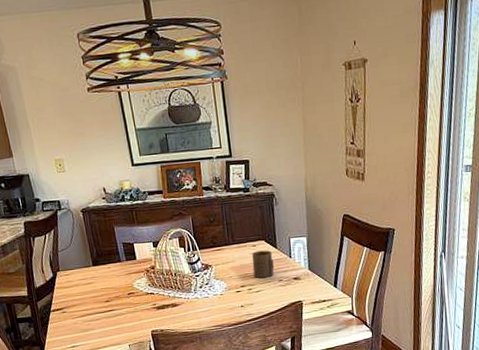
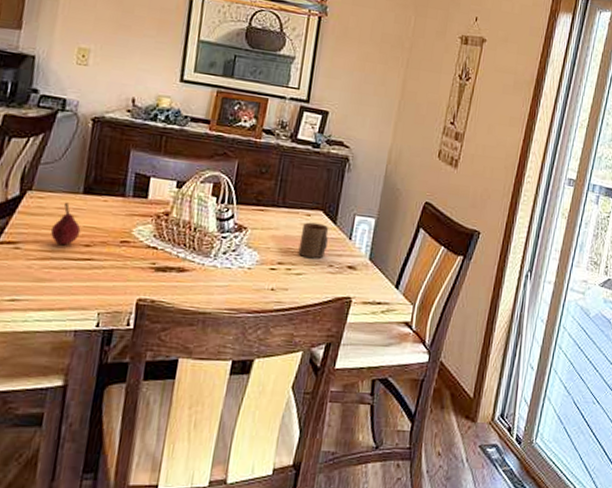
fruit: none [80,274,100,305] -> present [50,202,81,246]

